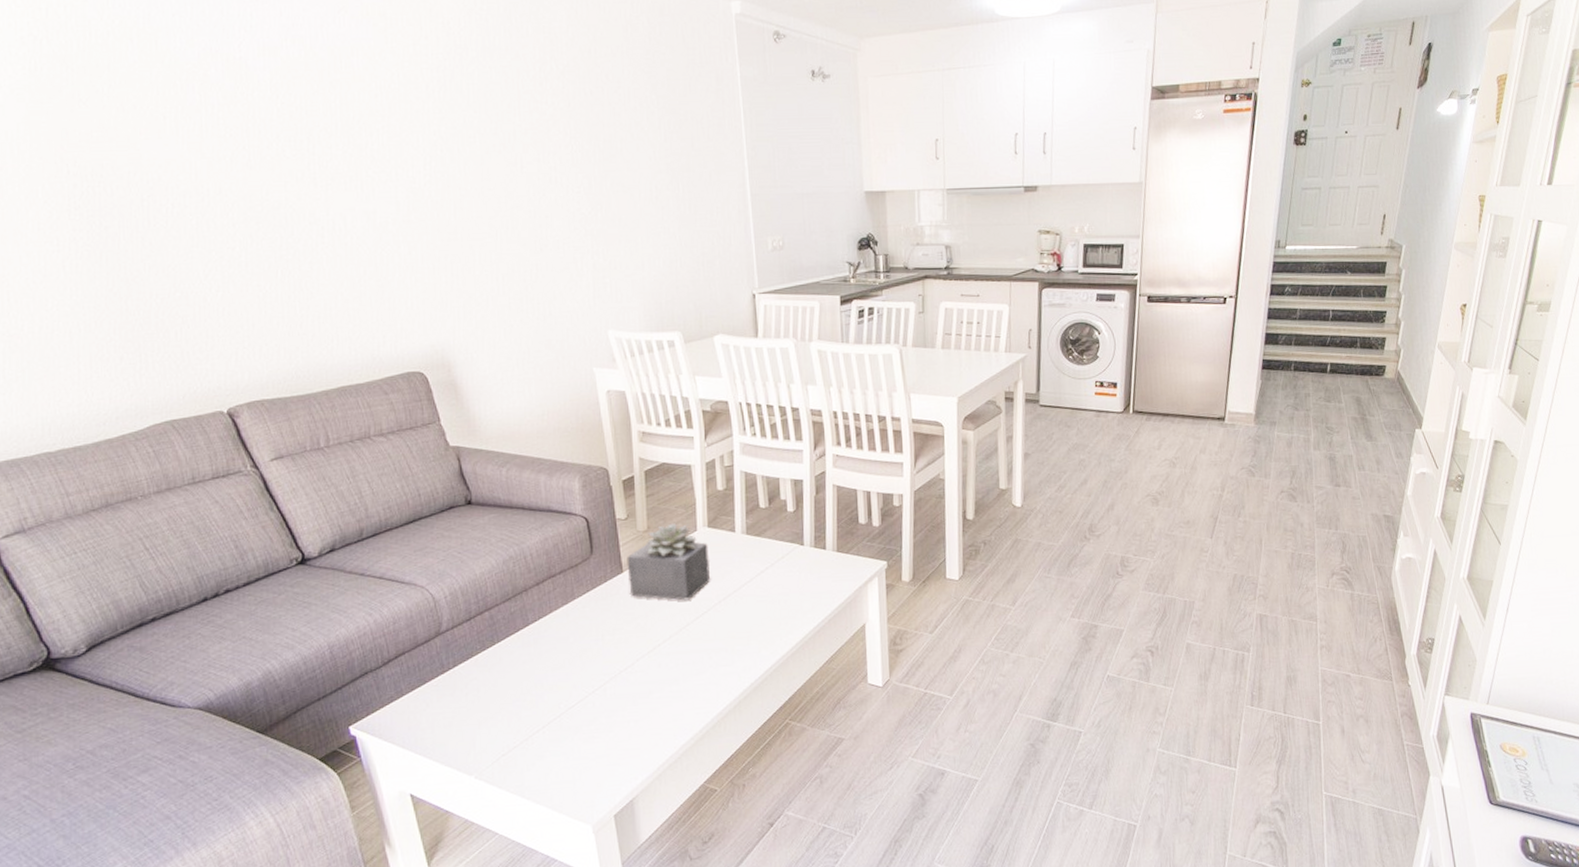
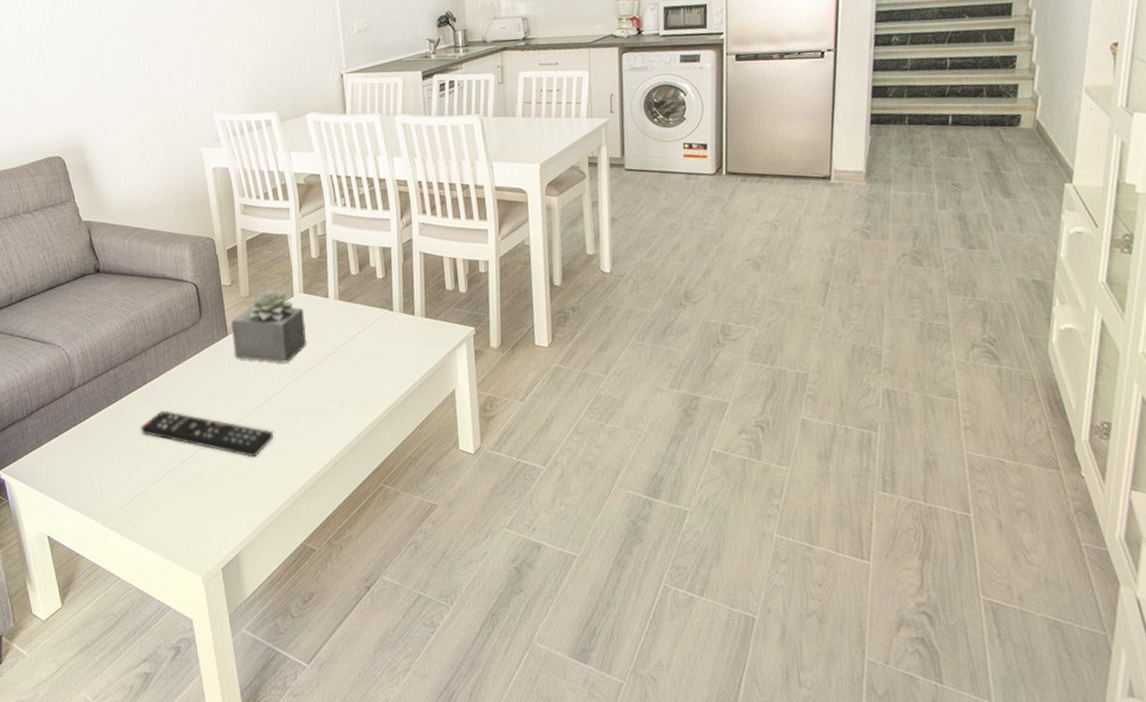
remote control: none [521,654,672,700] -> present [141,411,273,458]

